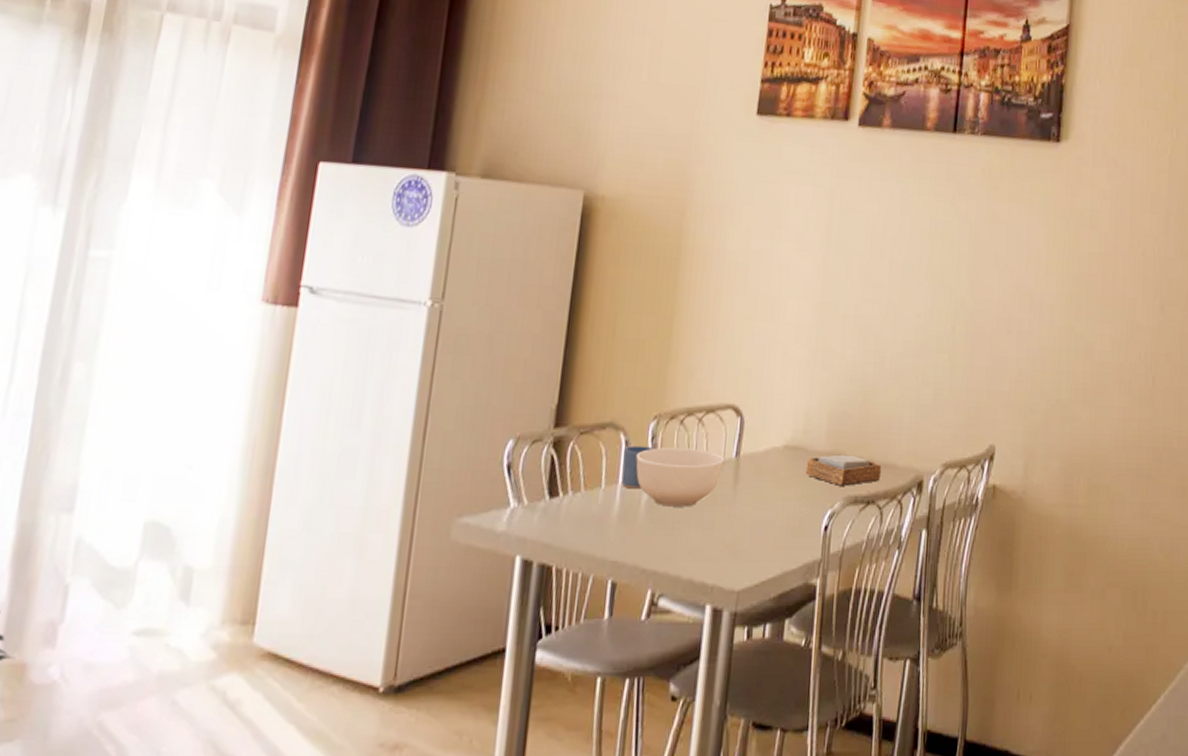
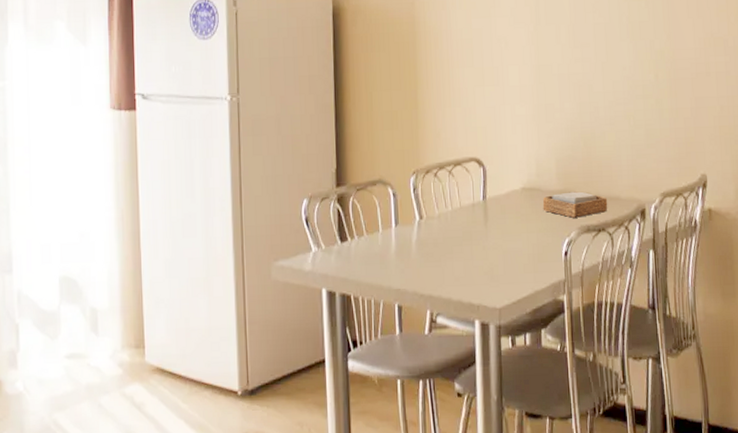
mug: present [621,445,654,489] -> none [393,196,416,231]
bowl: present [635,448,725,507] -> none [403,195,474,244]

